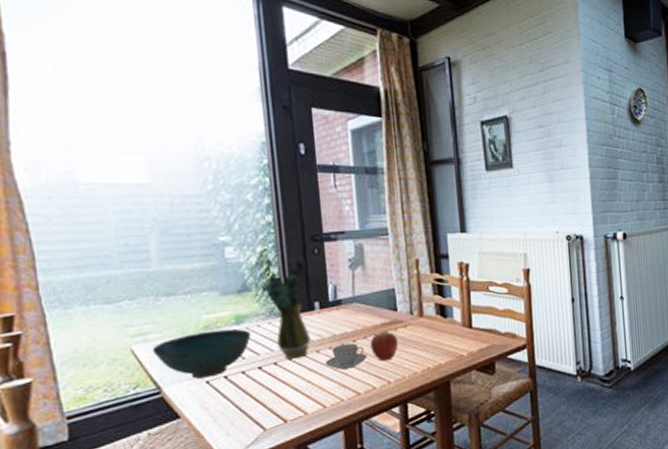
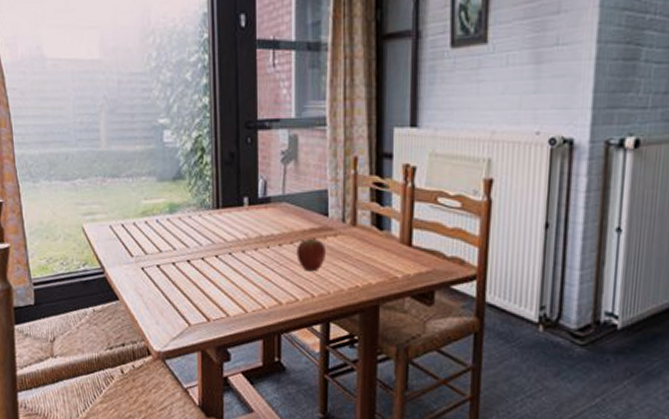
bowl: present [152,328,251,379] -> none [98,217,183,264]
vase: present [261,271,311,359] -> none [194,159,237,256]
teacup: present [325,343,367,370] -> none [250,247,292,275]

